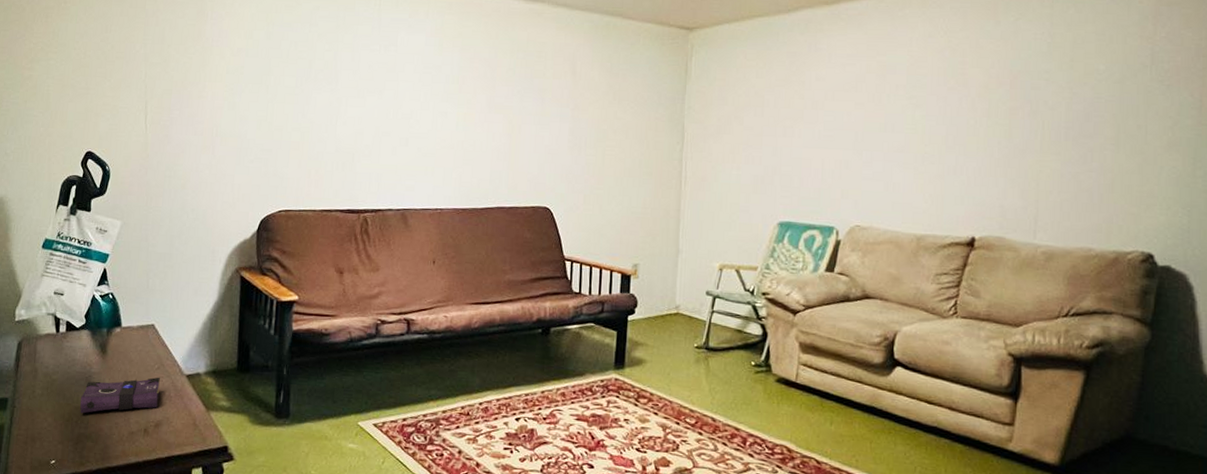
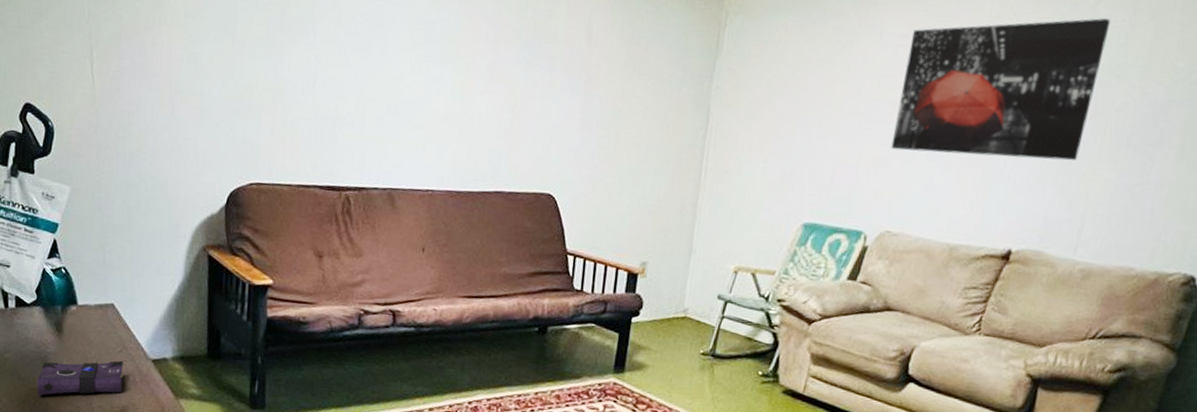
wall art: none [850,32,1032,155] -> present [891,18,1111,161]

